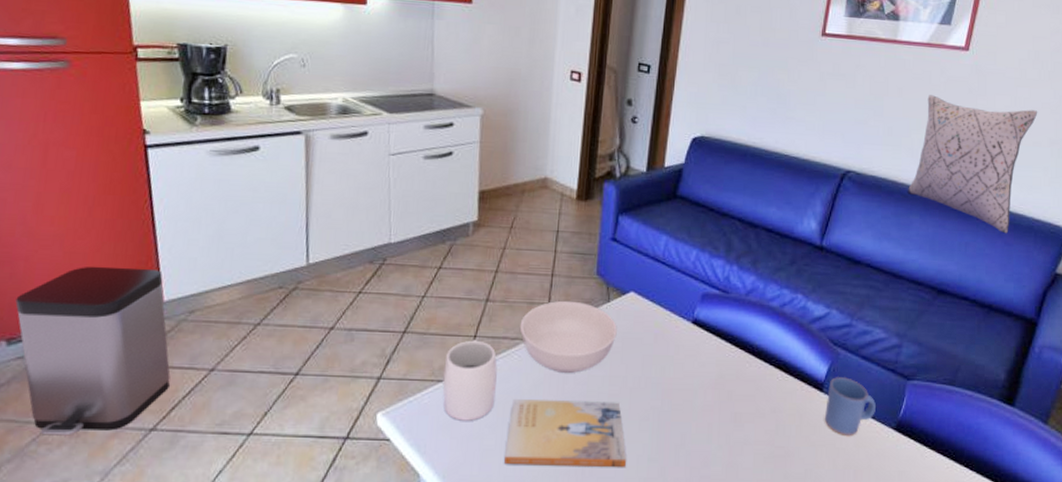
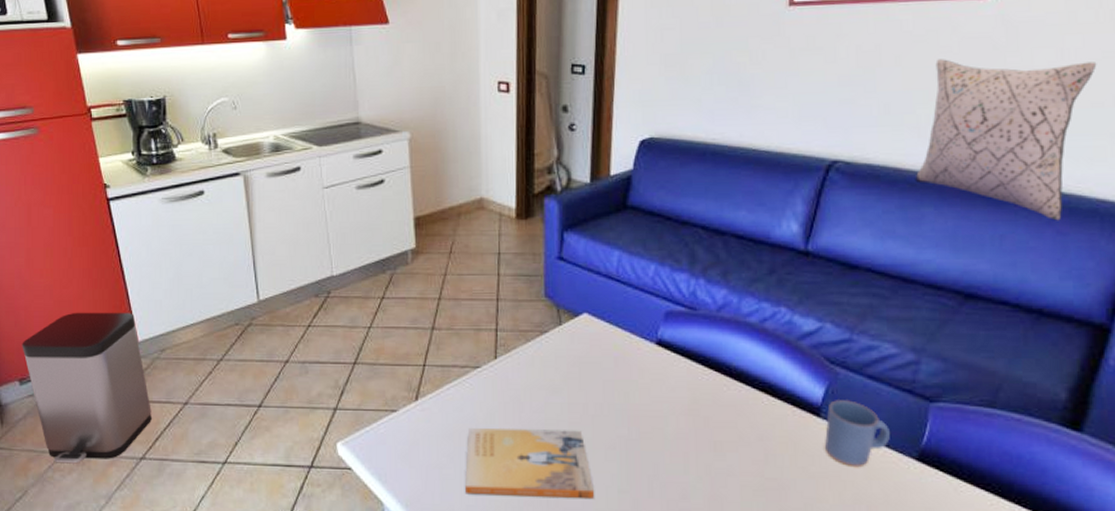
mug: present [442,339,497,421] -> none [396,368,450,450]
bowl: present [519,300,617,374] -> none [468,325,572,402]

